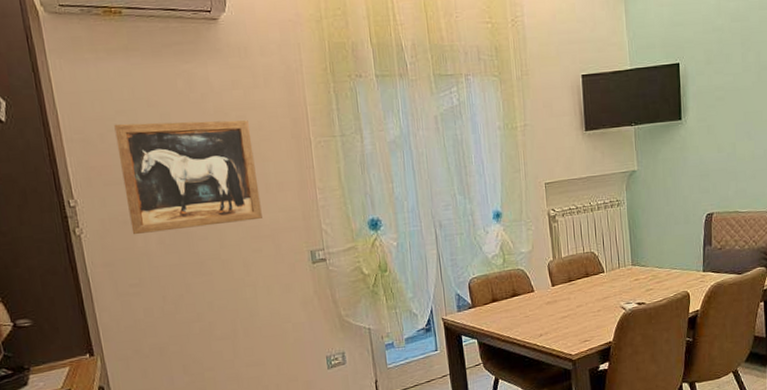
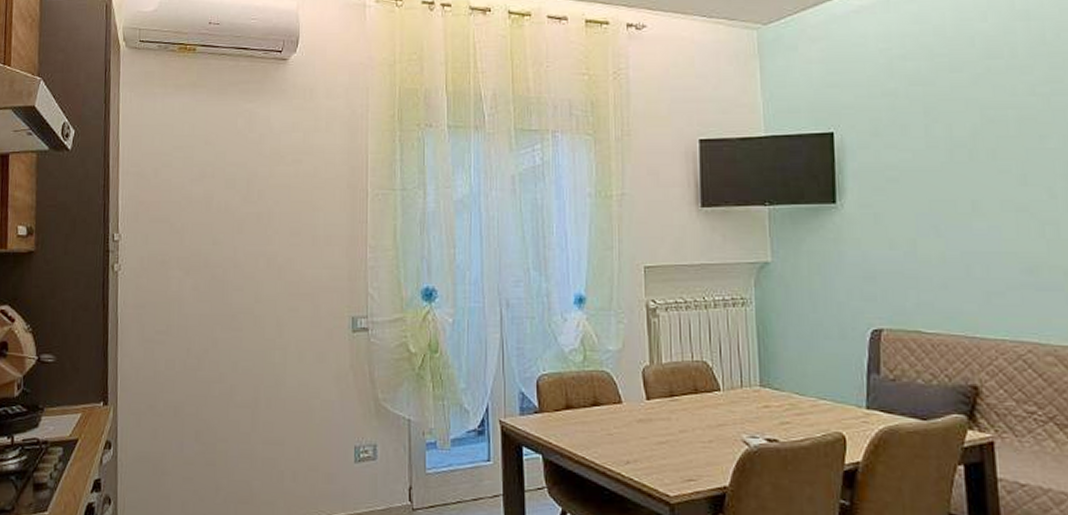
wall art: present [114,120,262,235] -> none [168,159,305,278]

